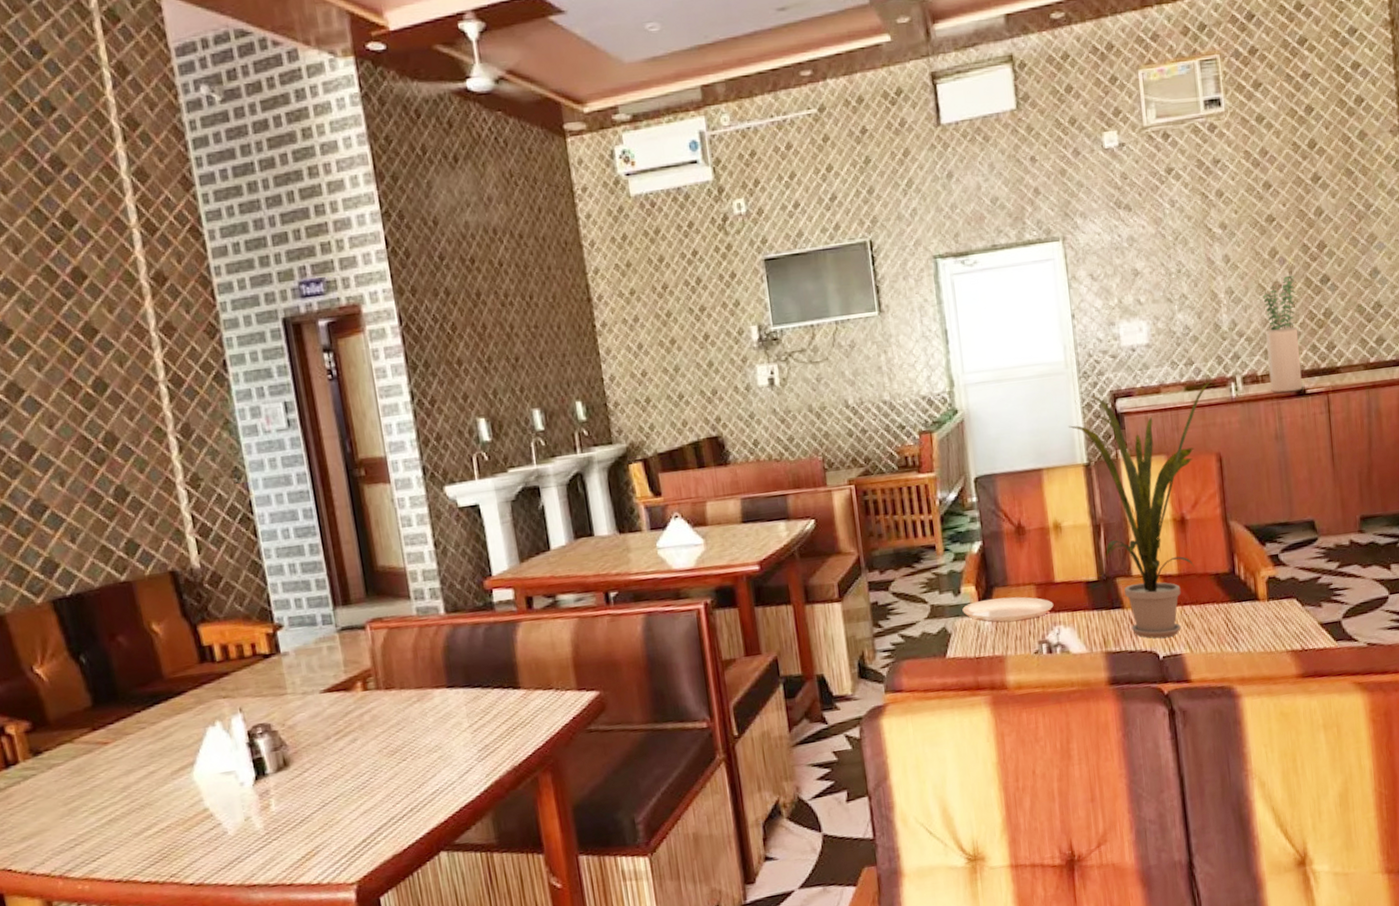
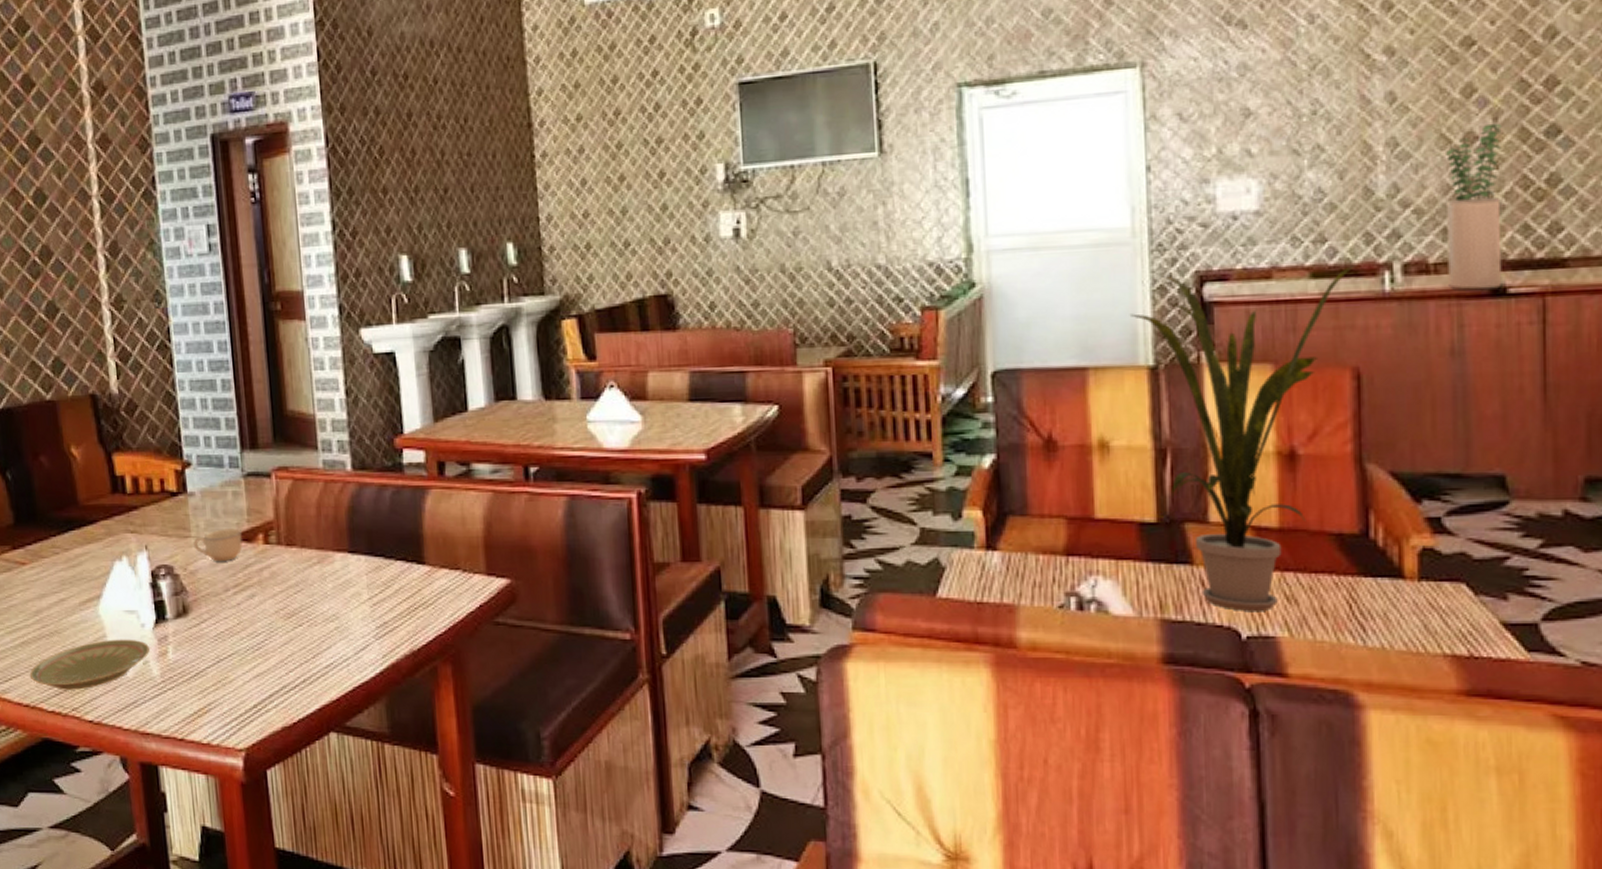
plate: none [119,798,252,859] -> present [29,639,151,690]
cup: none [290,680,342,714] -> present [193,528,243,562]
plate: present [962,596,1054,623] -> none [963,529,1091,563]

